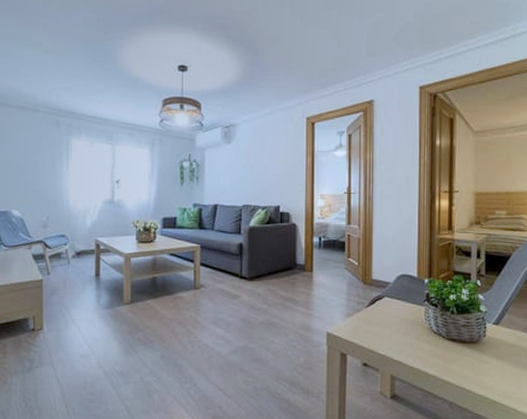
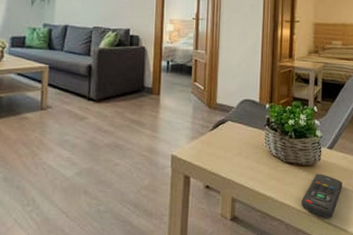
remote control: none [466,351,511,397] -> present [301,174,343,218]

